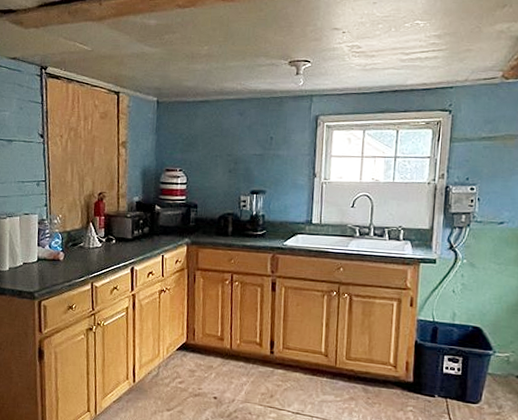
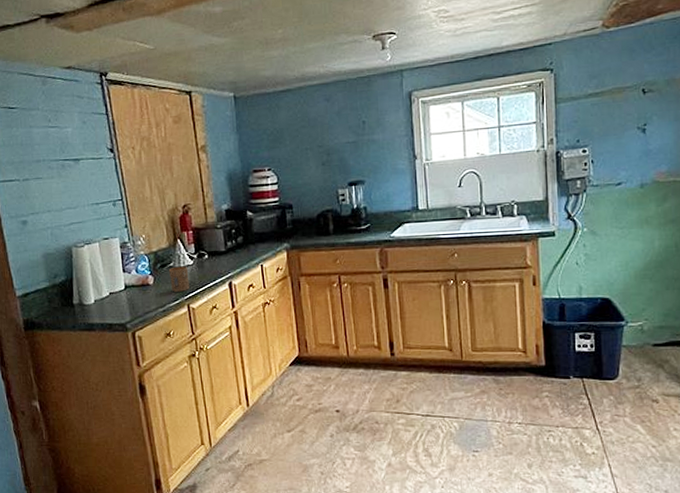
cup: none [78,247,96,270] -> present [168,266,190,292]

